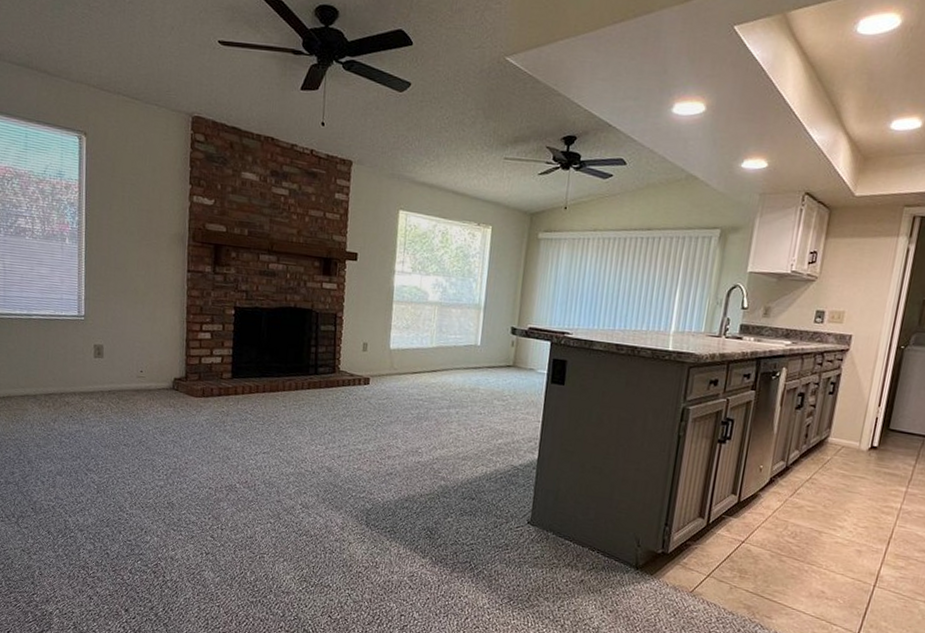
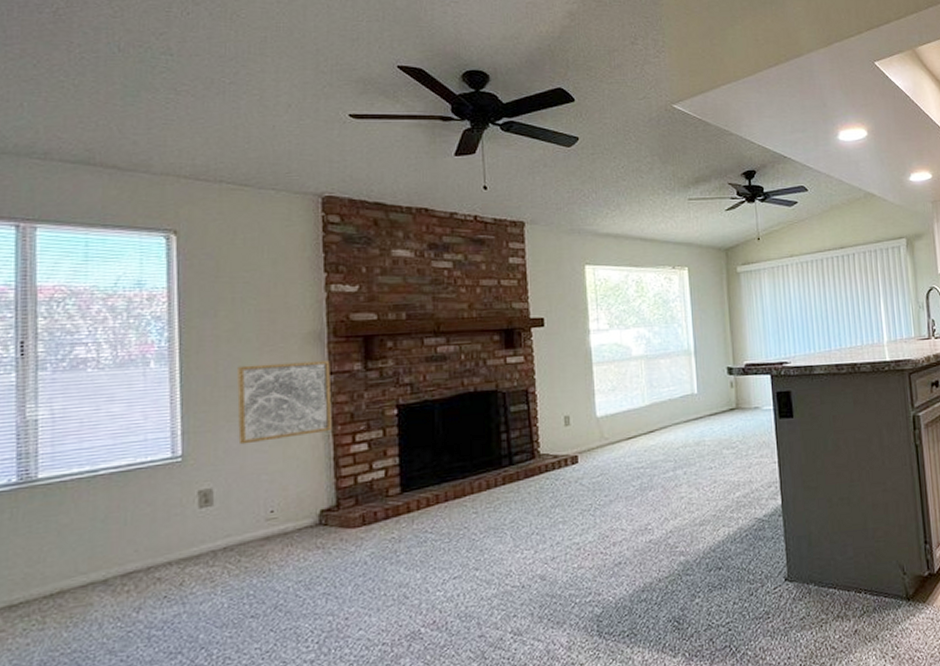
wall art: none [121,253,189,318] -> present [237,360,332,445]

